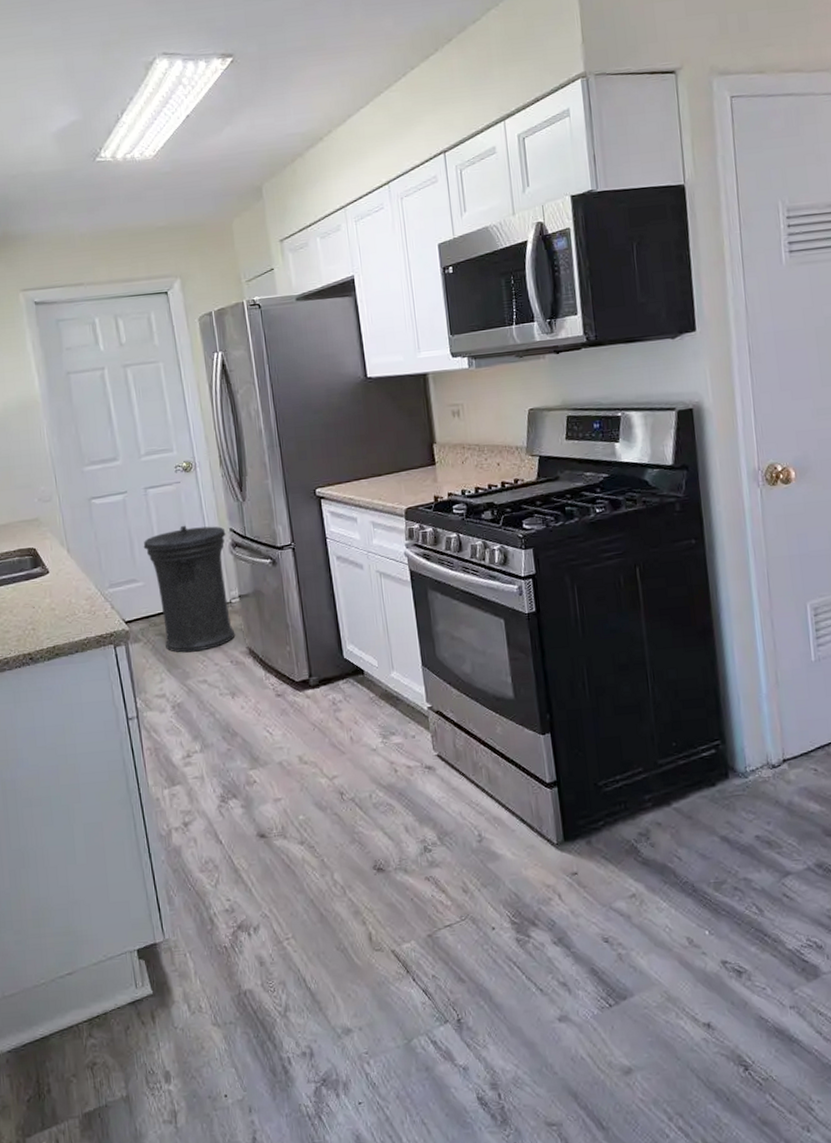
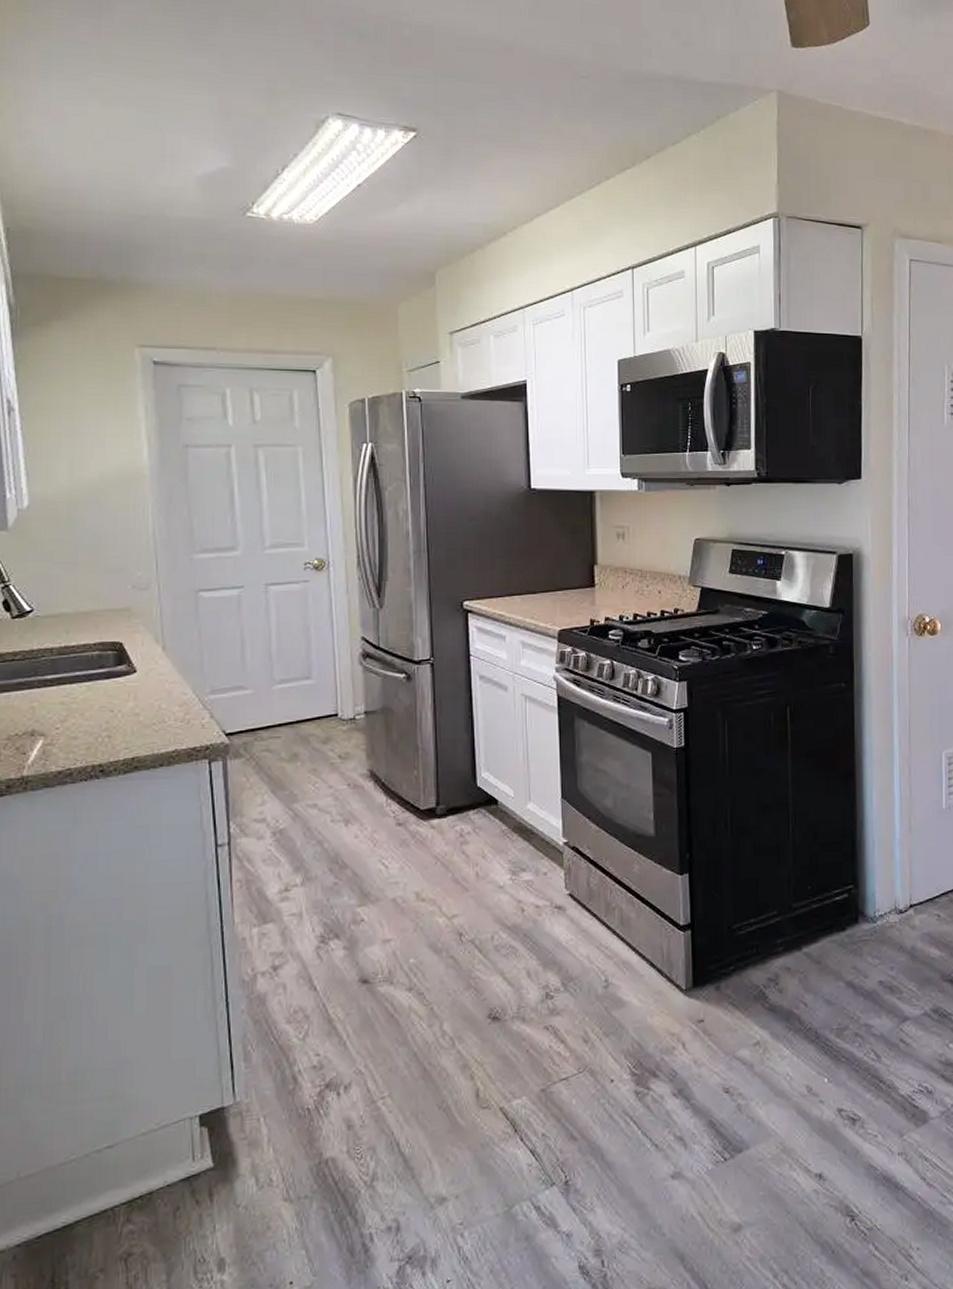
trash can: present [143,525,236,653] -> none [257,629,357,772]

